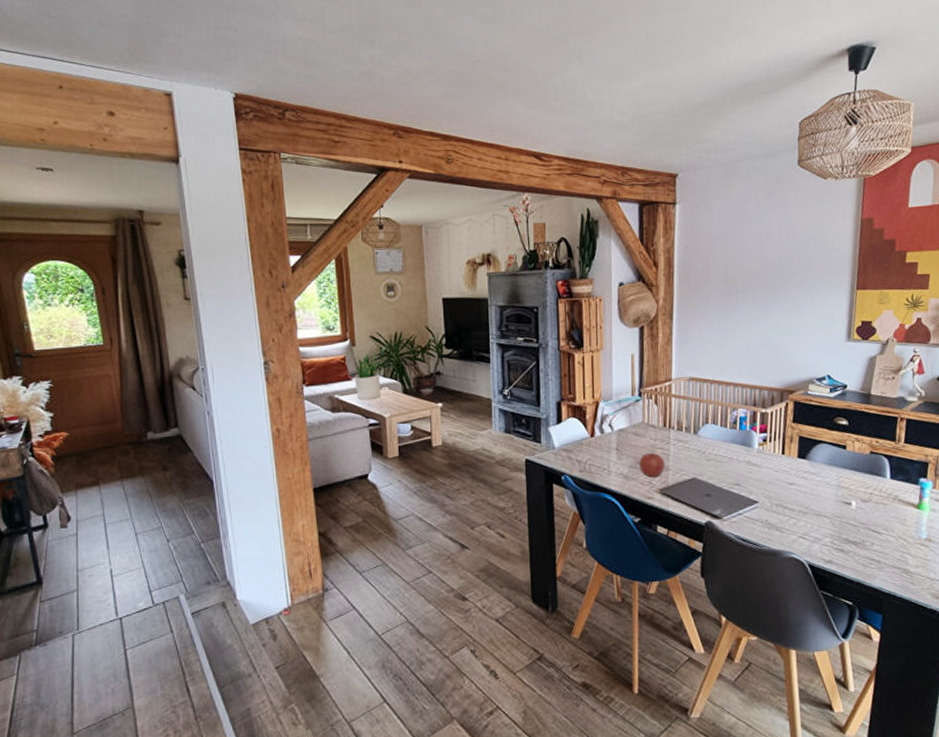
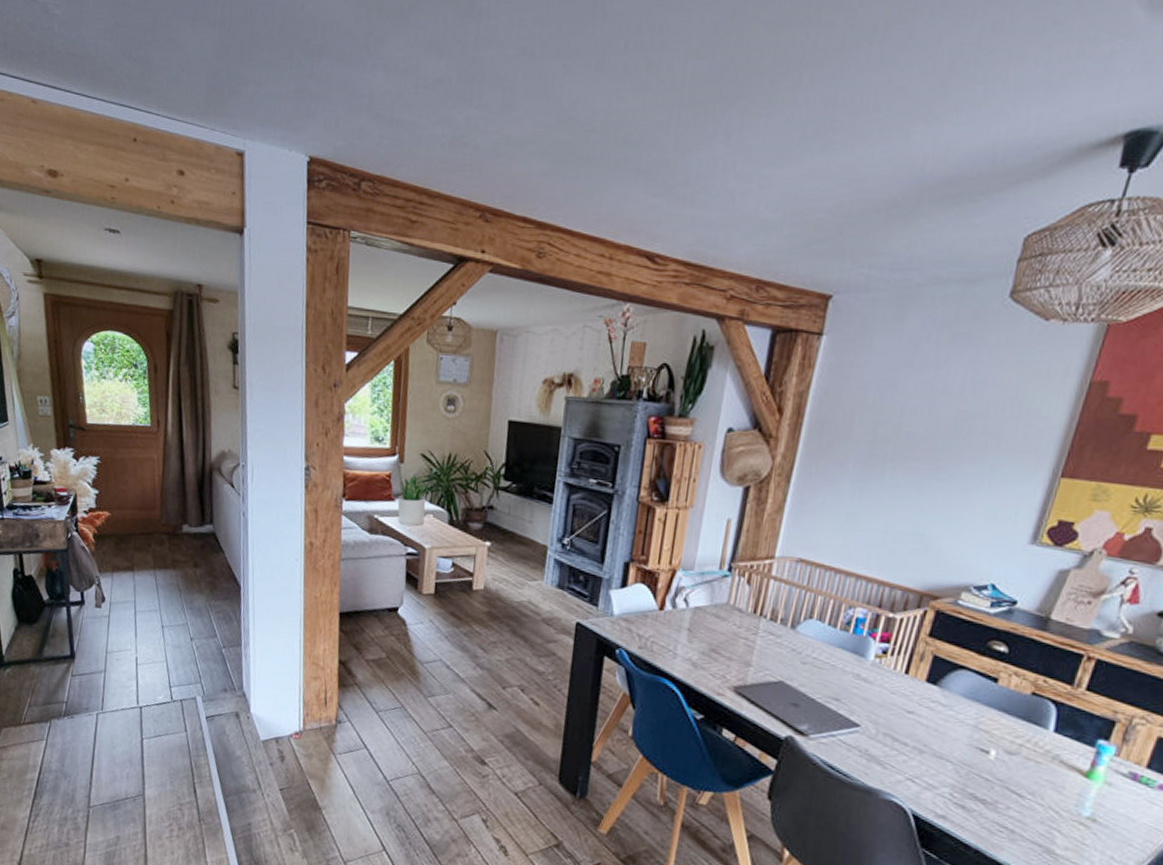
fruit: present [639,452,665,478] -> none [713,641,747,672]

